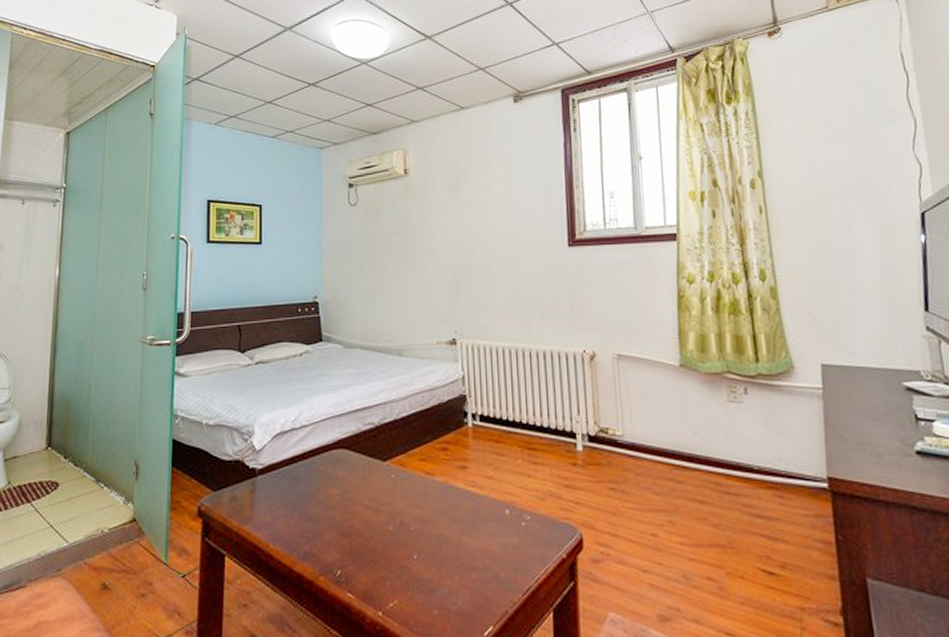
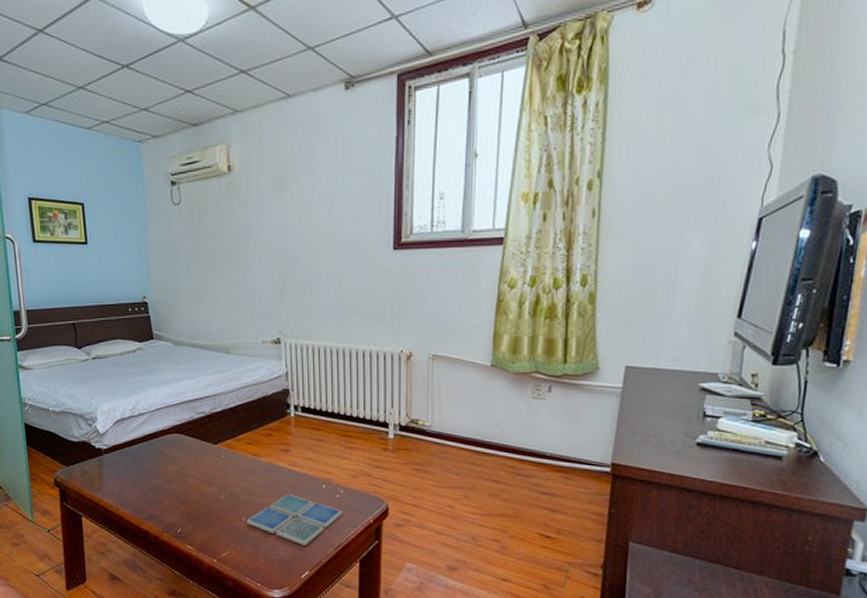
drink coaster: none [418,521,531,591] -> present [246,493,343,546]

